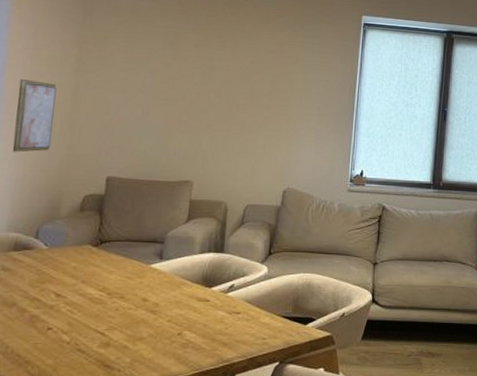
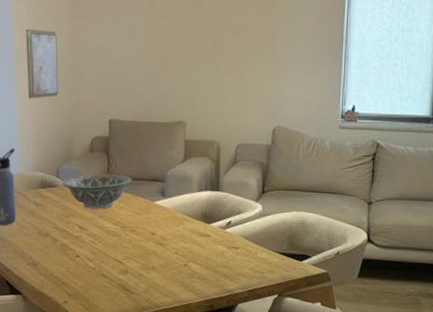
decorative bowl: none [40,234,127,274] -> present [61,174,132,209]

